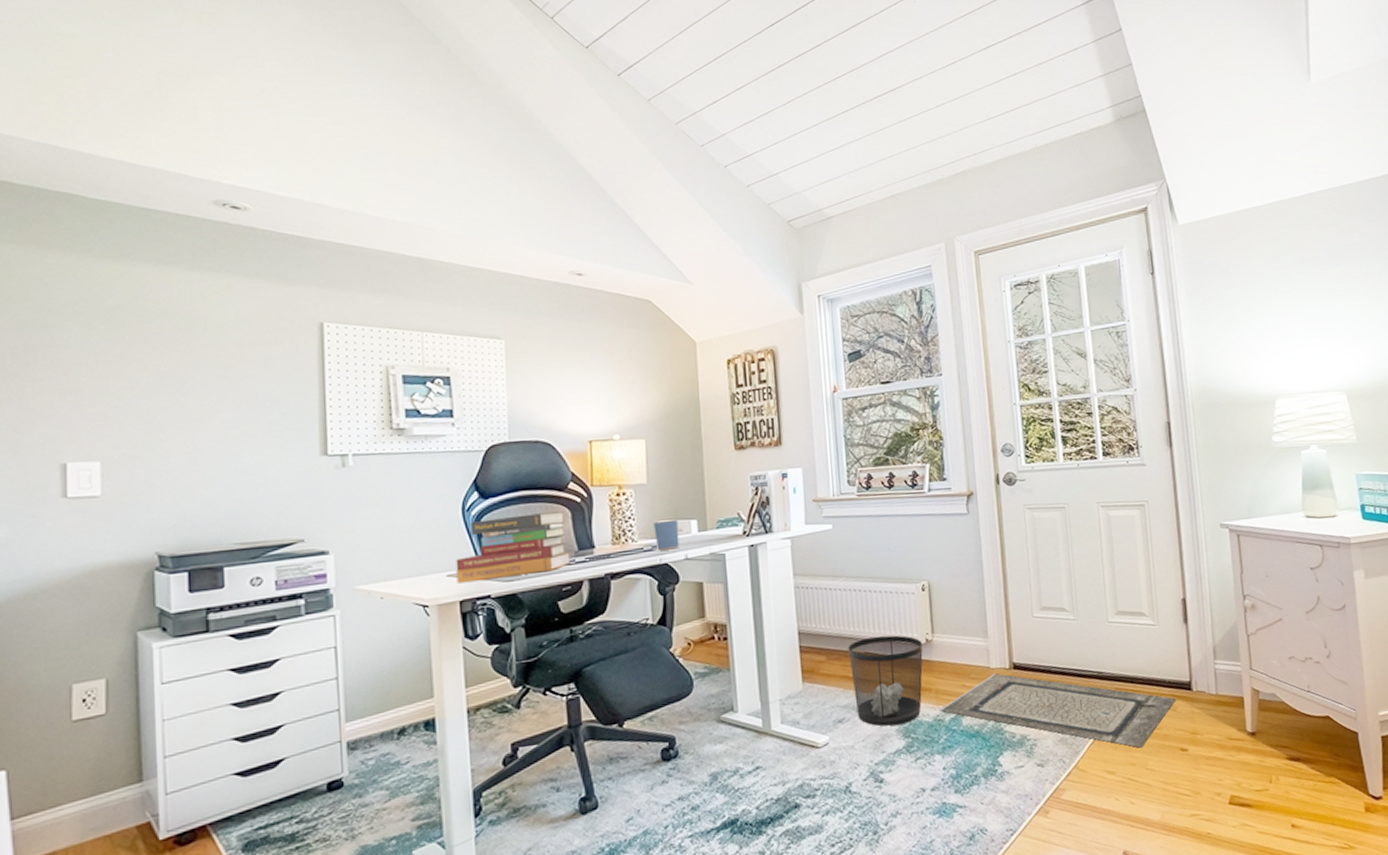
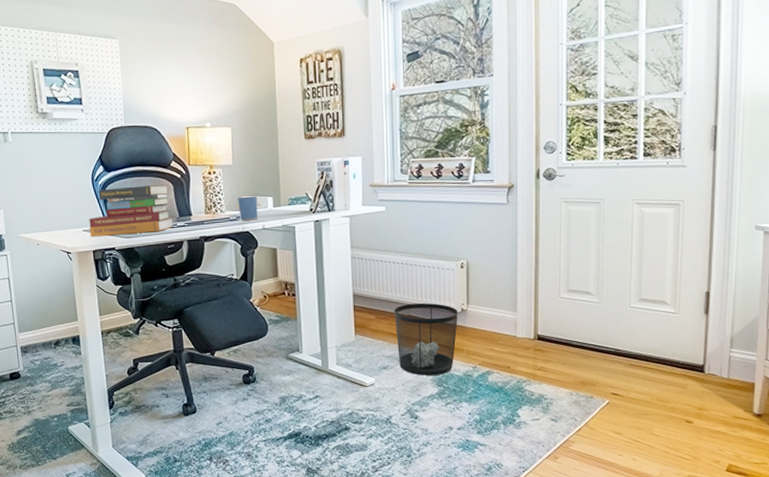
doormat: present [939,673,1176,748] -> none [469,342,688,416]

